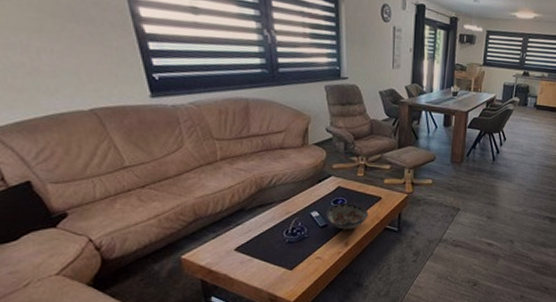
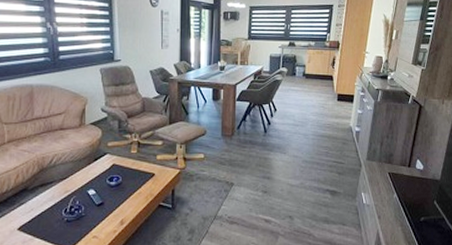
decorative bowl: present [326,202,369,230] -> none [102,179,143,208]

